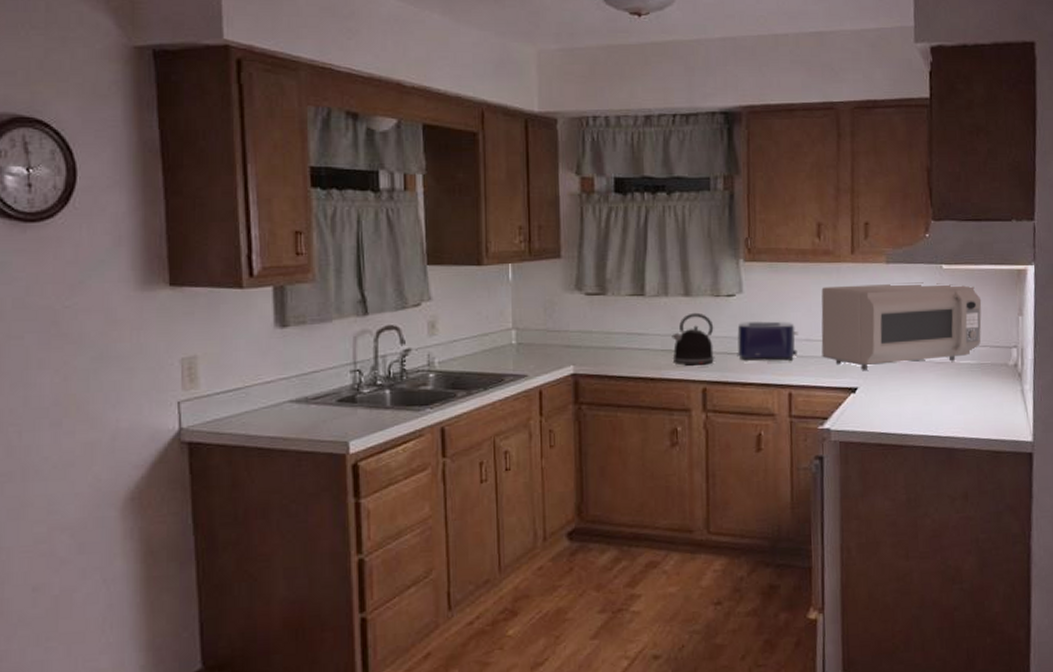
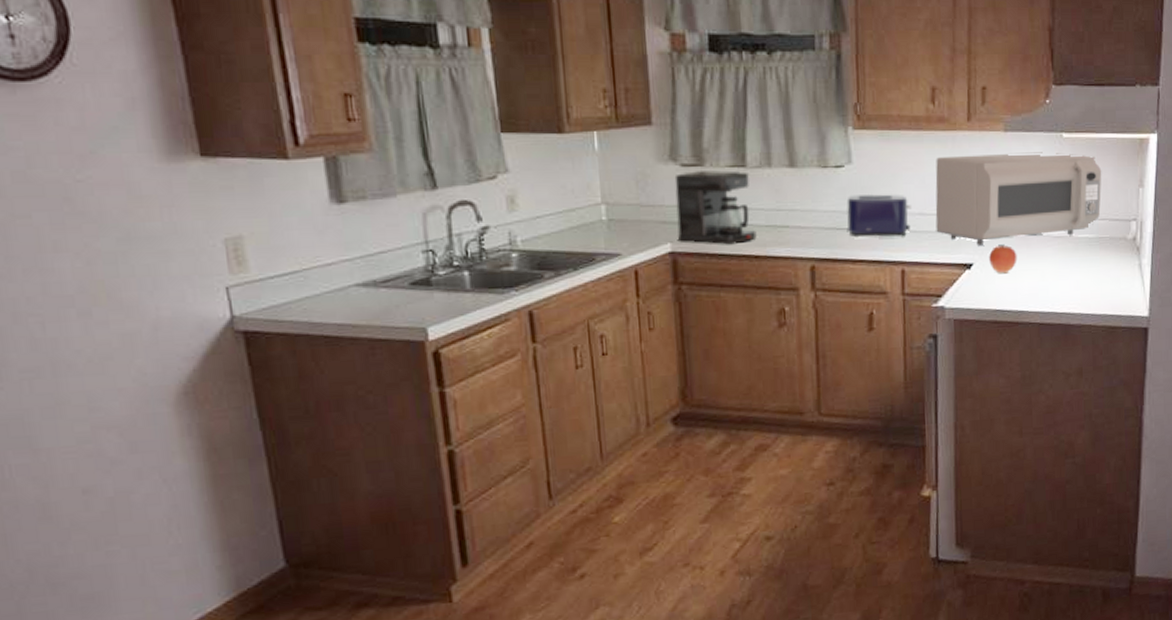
coffee maker: none [579,298,653,368] -> present [674,169,757,245]
kettle: present [671,312,715,366] -> none [776,185,824,242]
fruit: none [873,370,901,397] -> present [989,245,1017,273]

